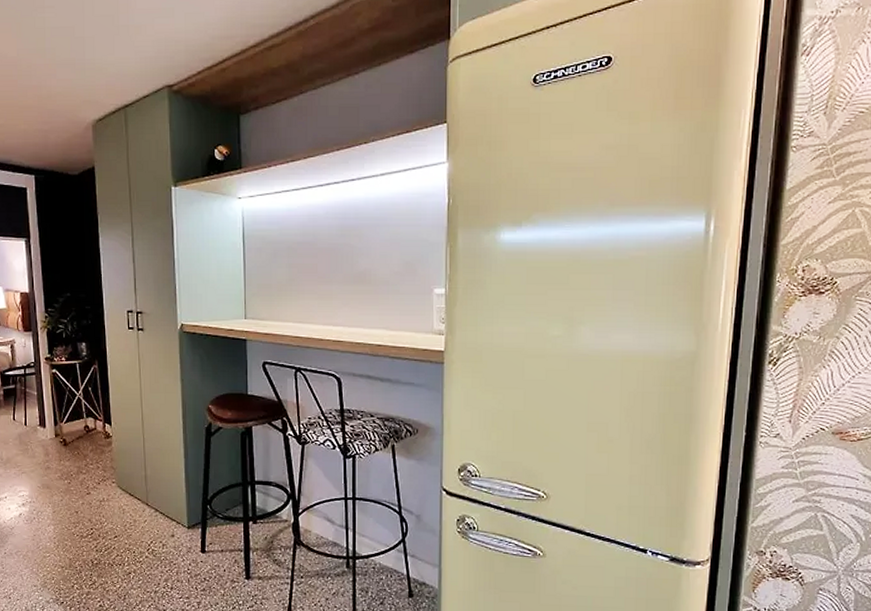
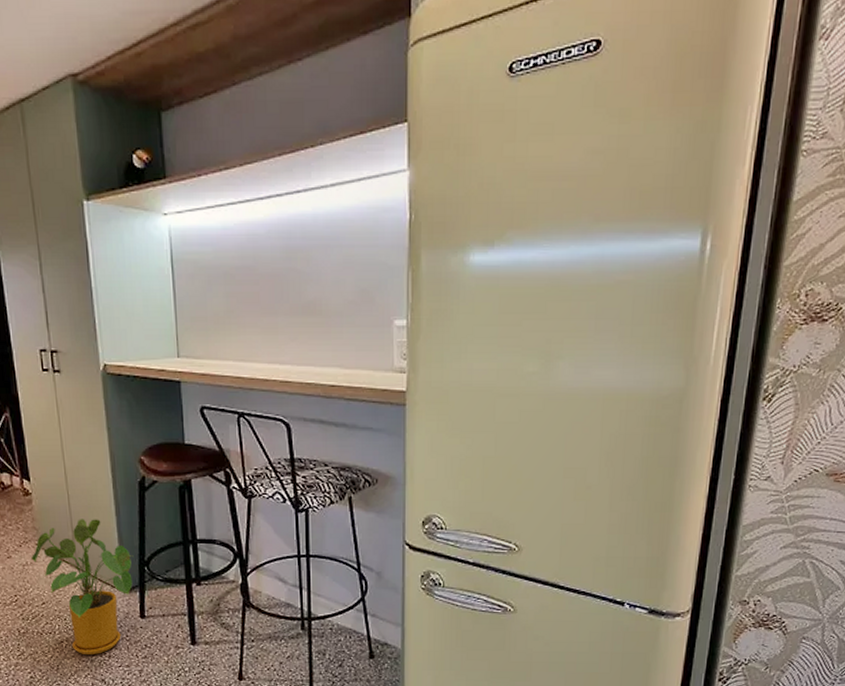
house plant: none [108,460,198,587] -> present [32,519,134,656]

